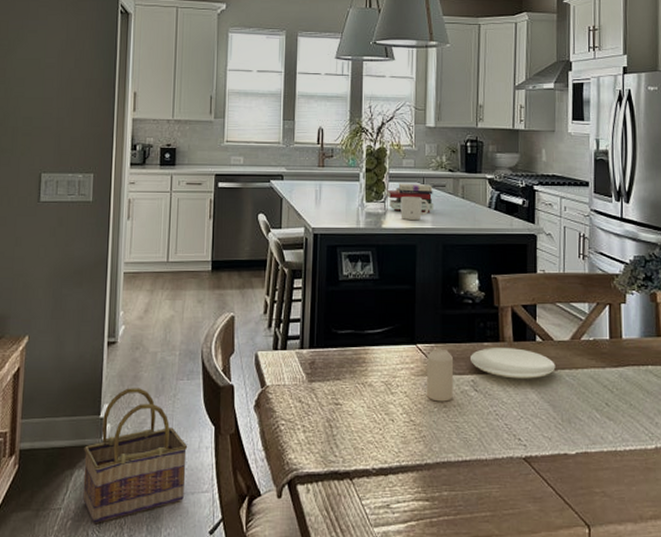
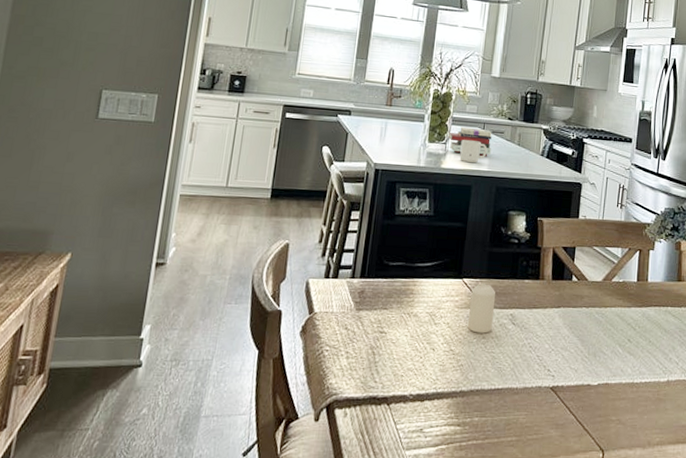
basket: present [83,388,188,523] -> none [113,309,229,444]
plate: present [471,348,556,379] -> none [511,285,587,315]

